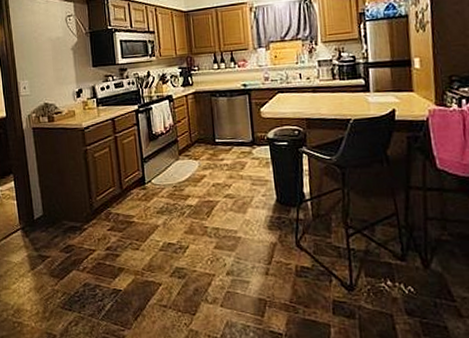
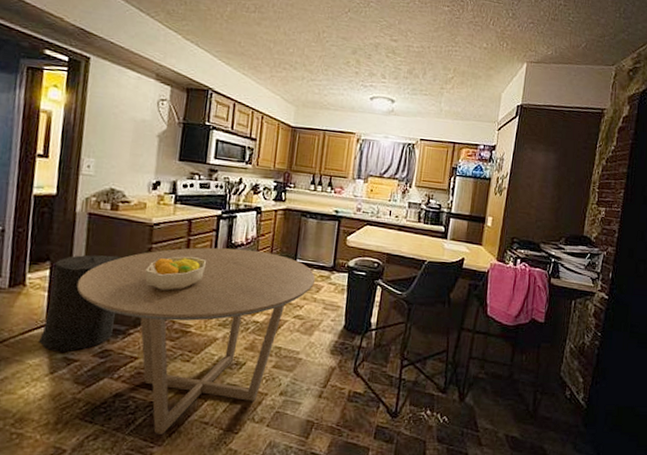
trash can: none [16,161,72,250] -> present [39,255,122,352]
dining table: none [36,137,237,318] -> present [76,247,315,434]
fruit bowl: none [85,151,135,187] -> present [145,256,206,291]

